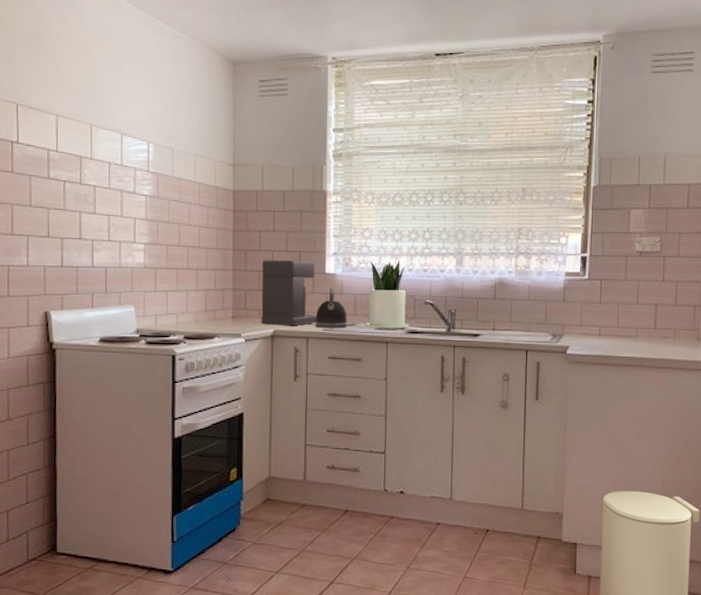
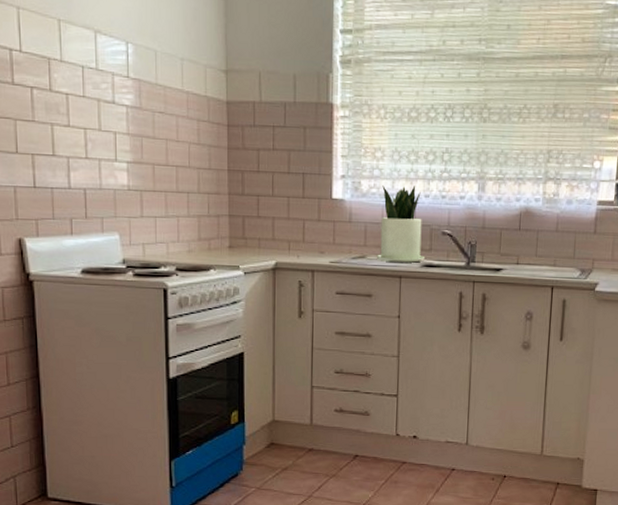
coffee maker: present [261,260,317,326] -> none [261,183,323,258]
kettle: present [315,287,348,329] -> none [321,214,358,261]

